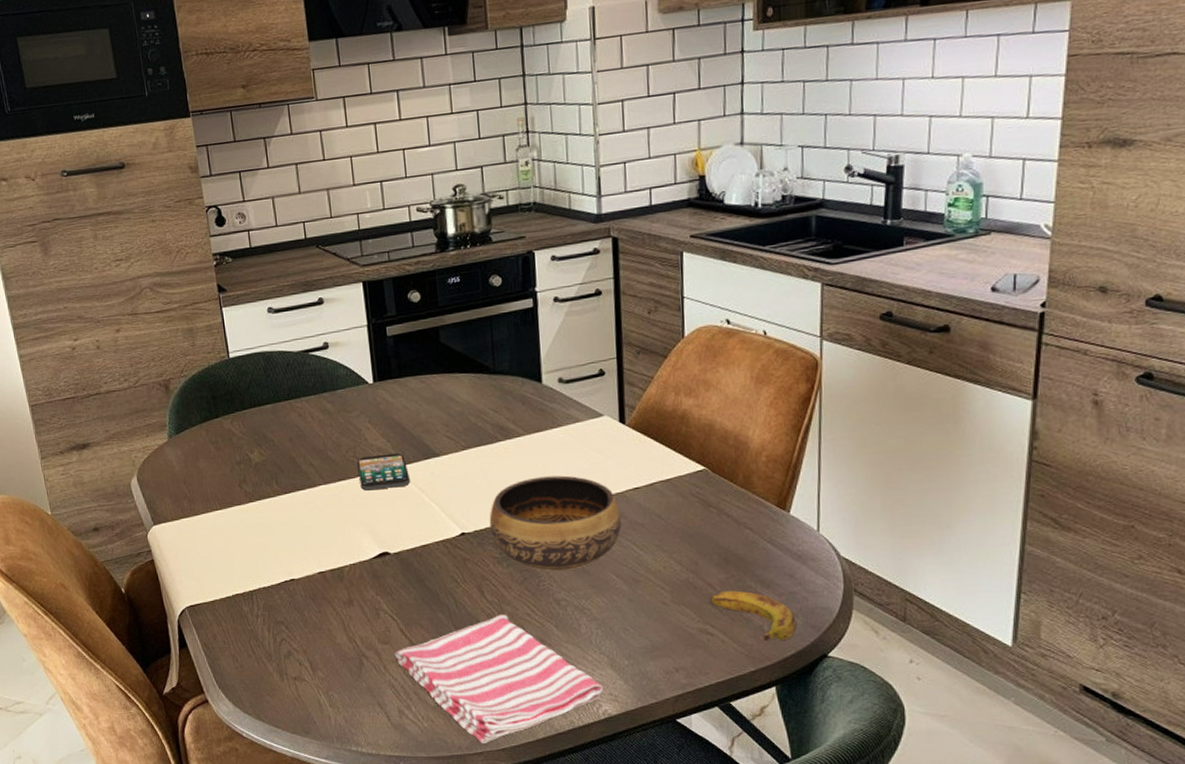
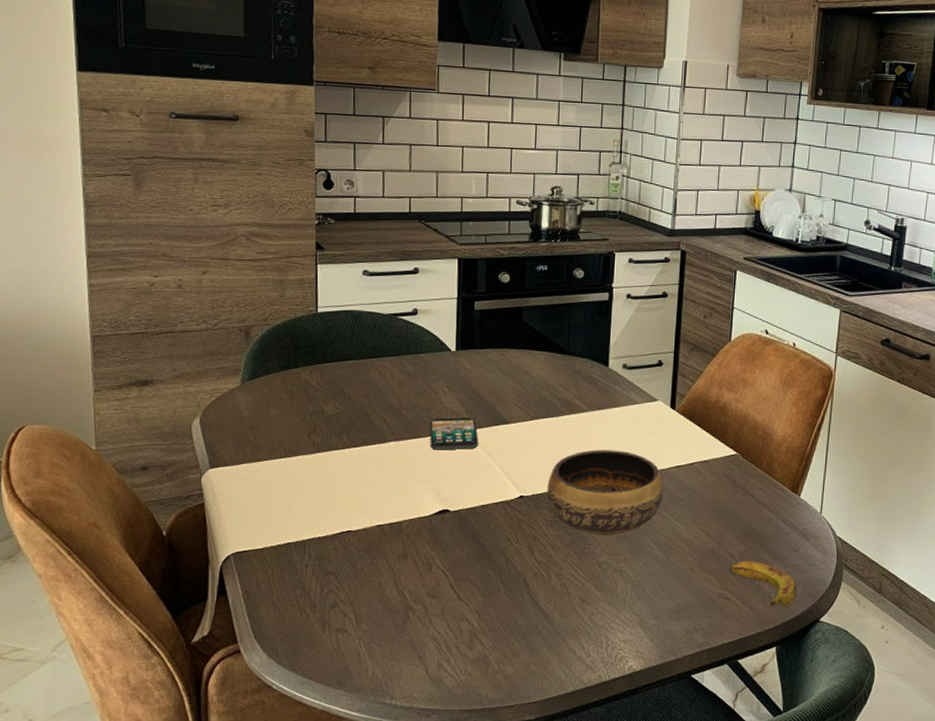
dish towel: present [394,614,603,743] -> none [441,574,631,697]

